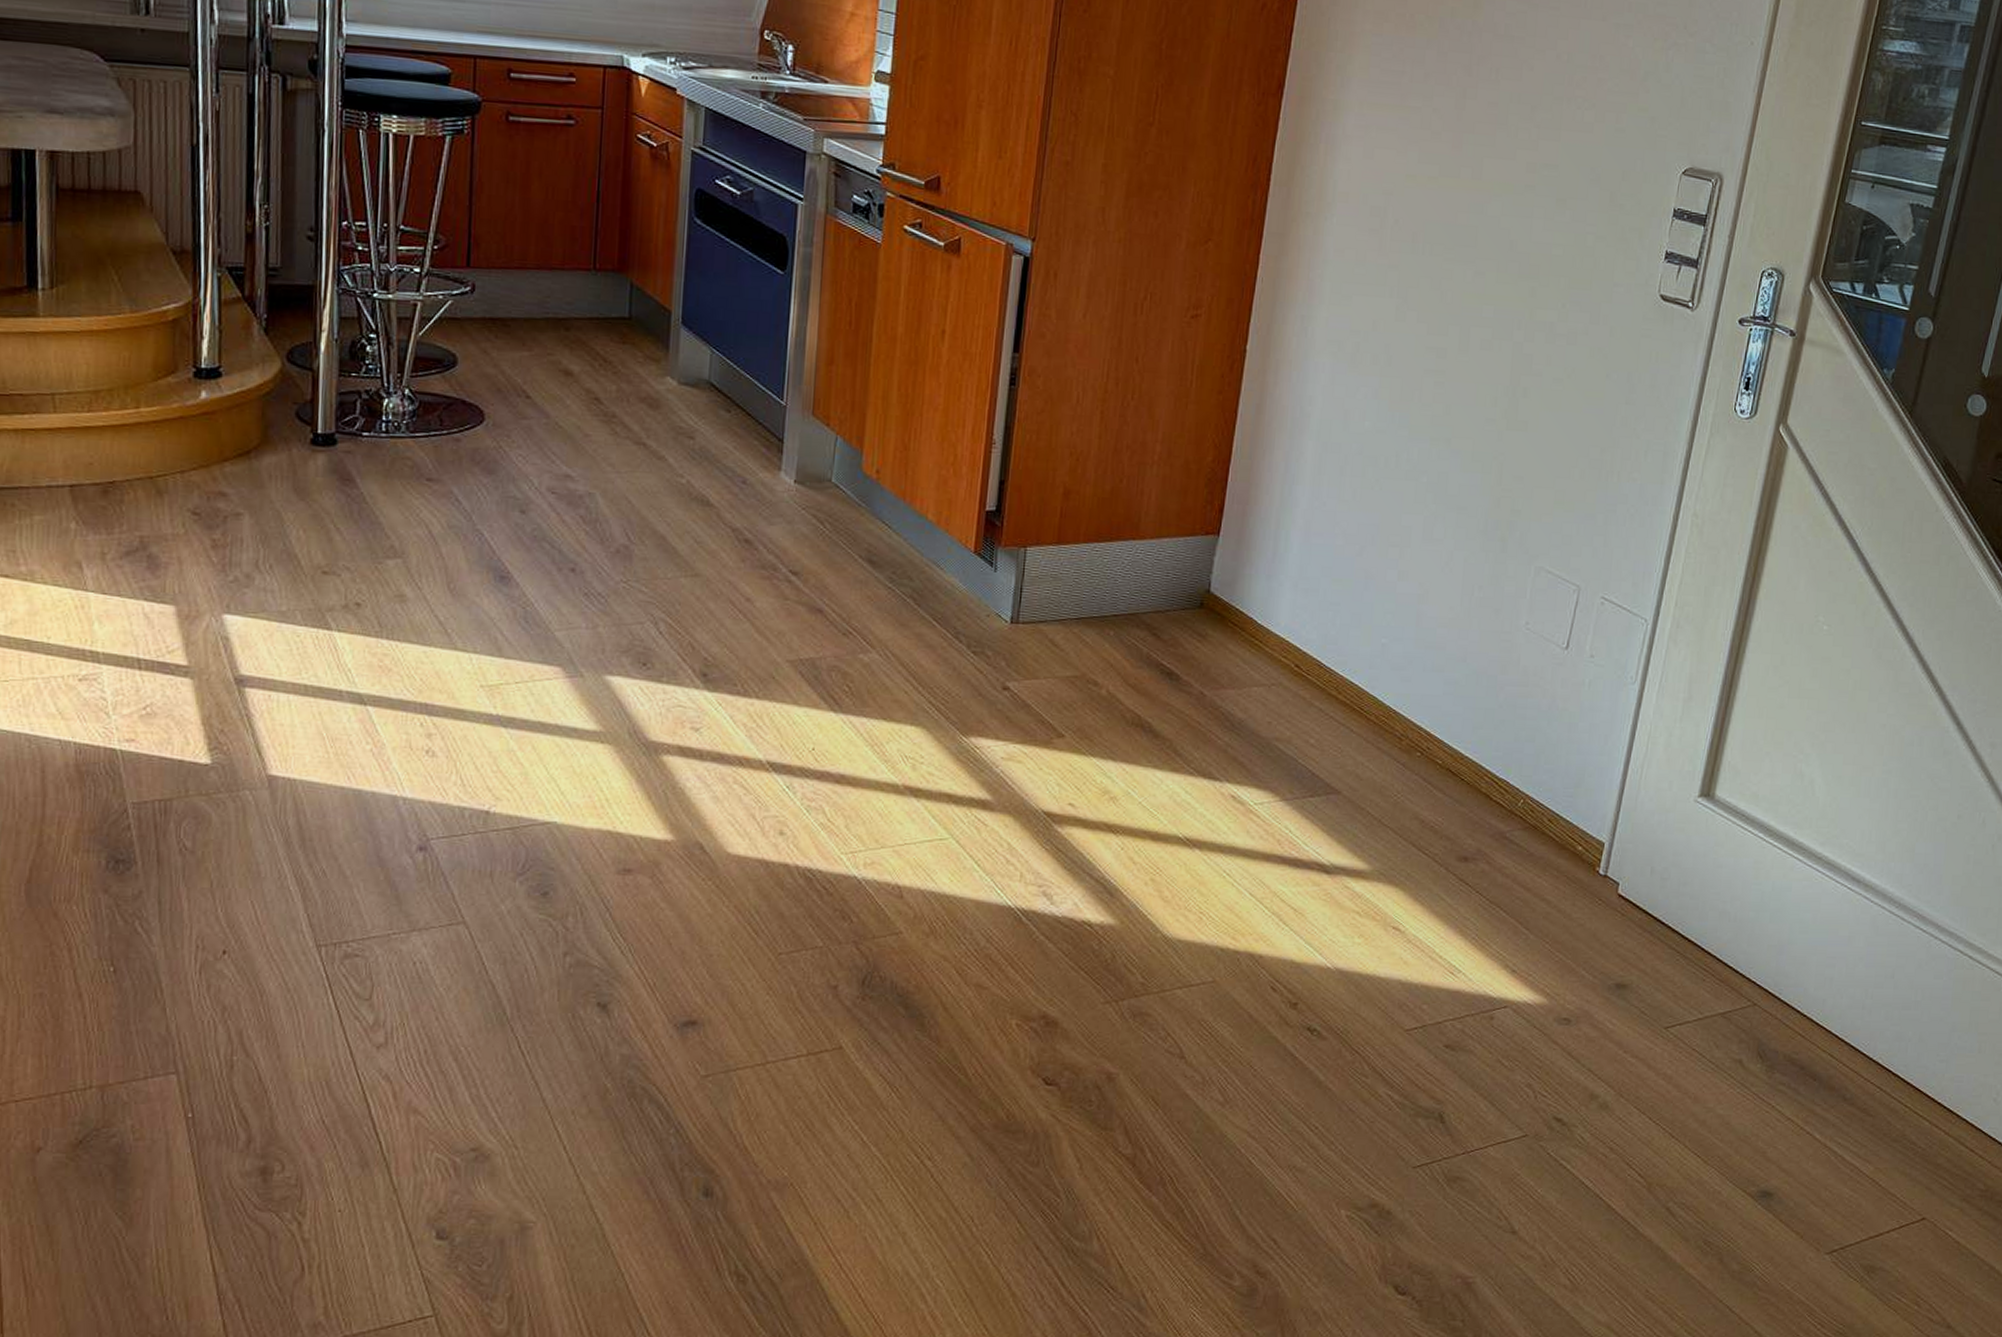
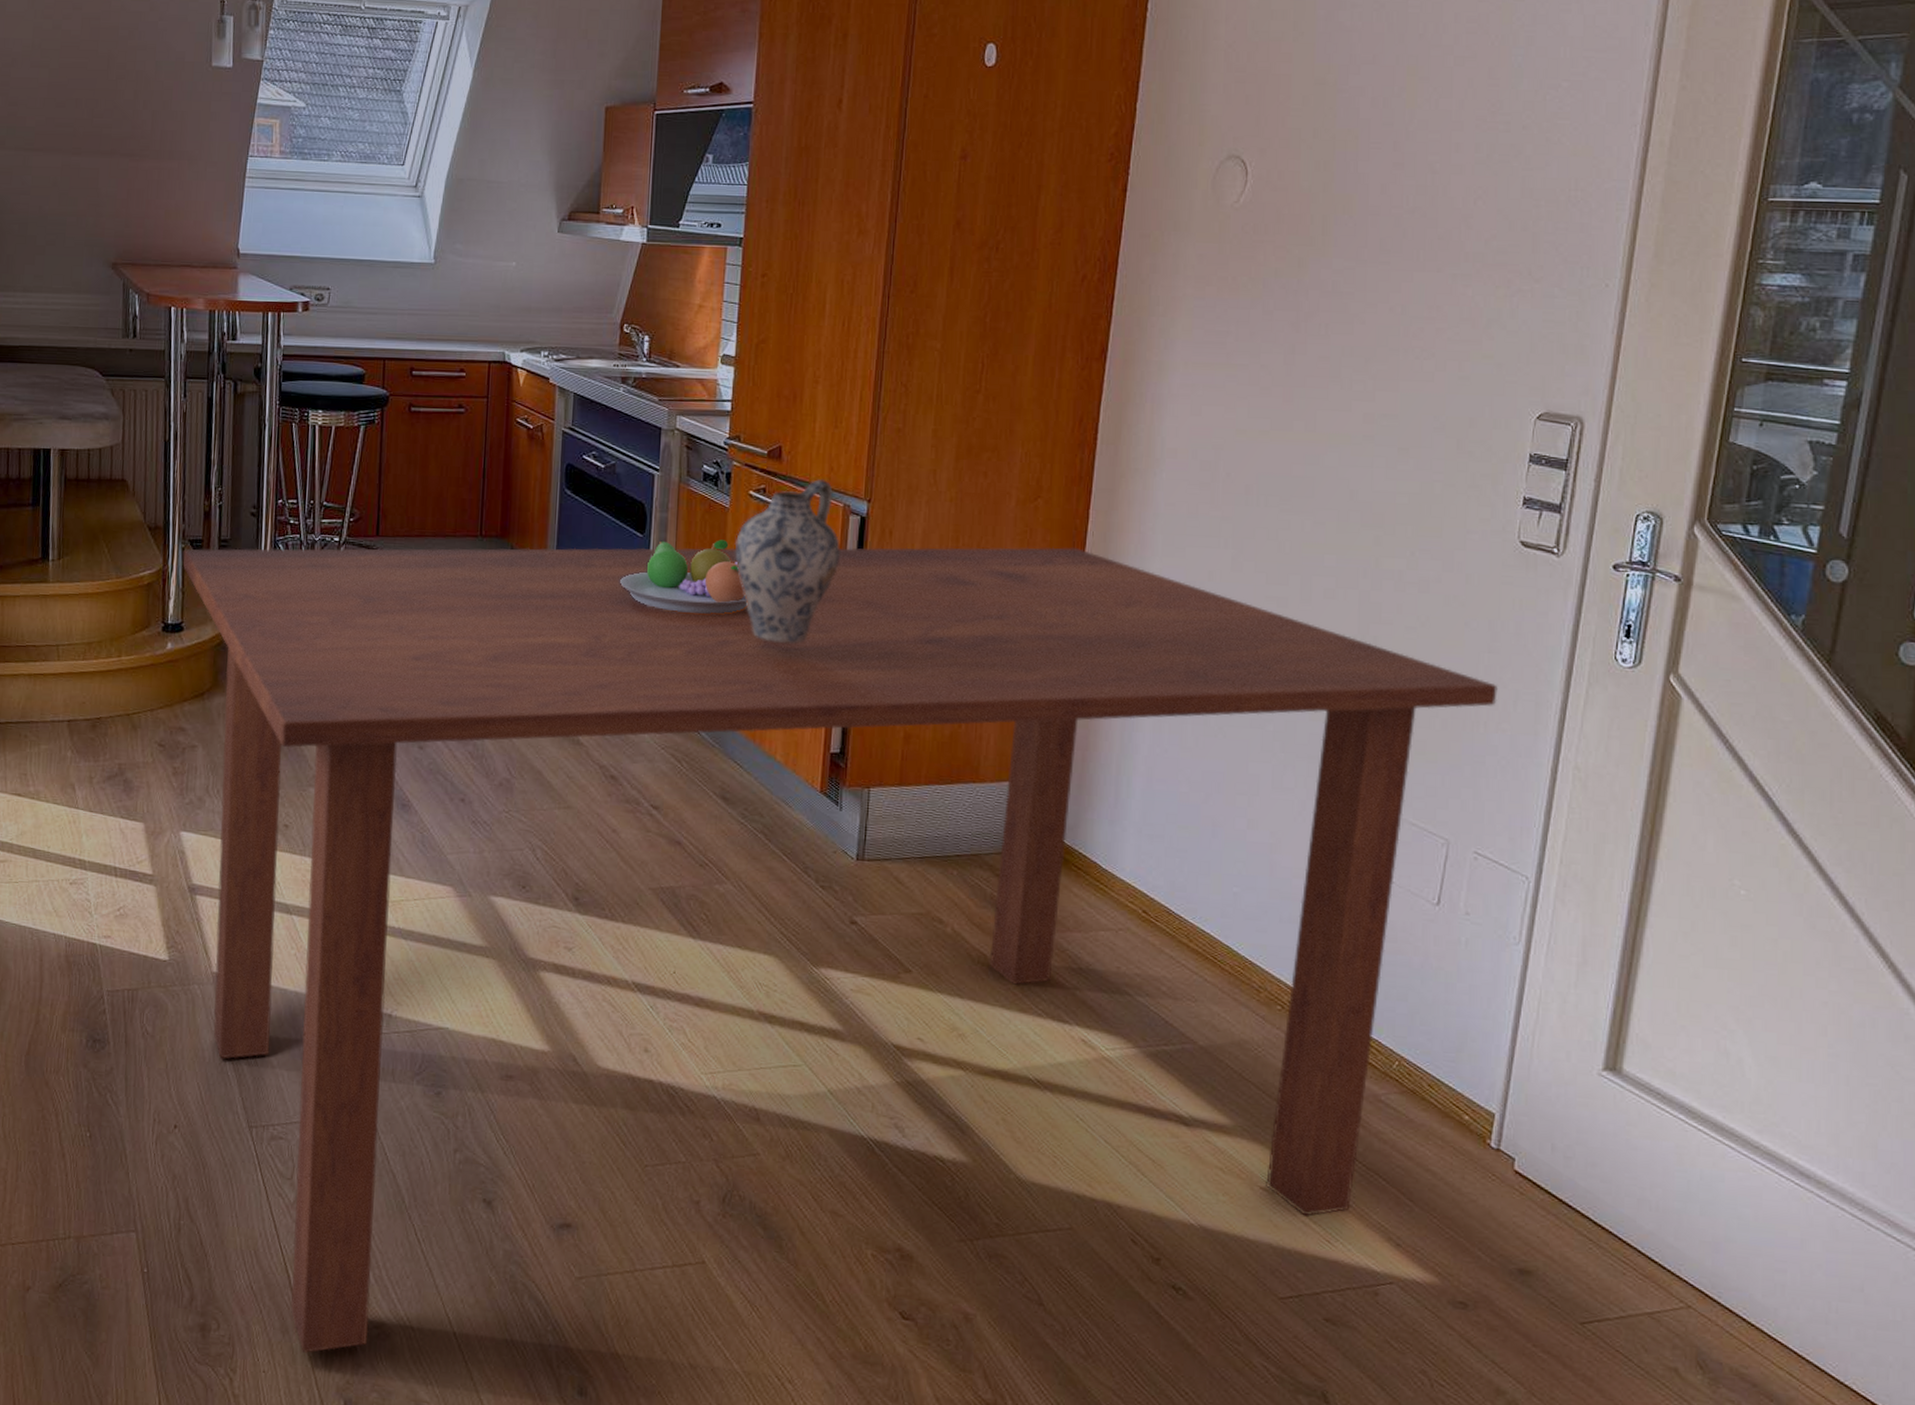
dining table: none [218,277,1632,1186] -> present [182,547,1498,1354]
fruit bowl: none [756,279,900,362] -> present [619,540,748,614]
ceramic jug: none [886,215,1001,395] -> present [734,479,840,644]

